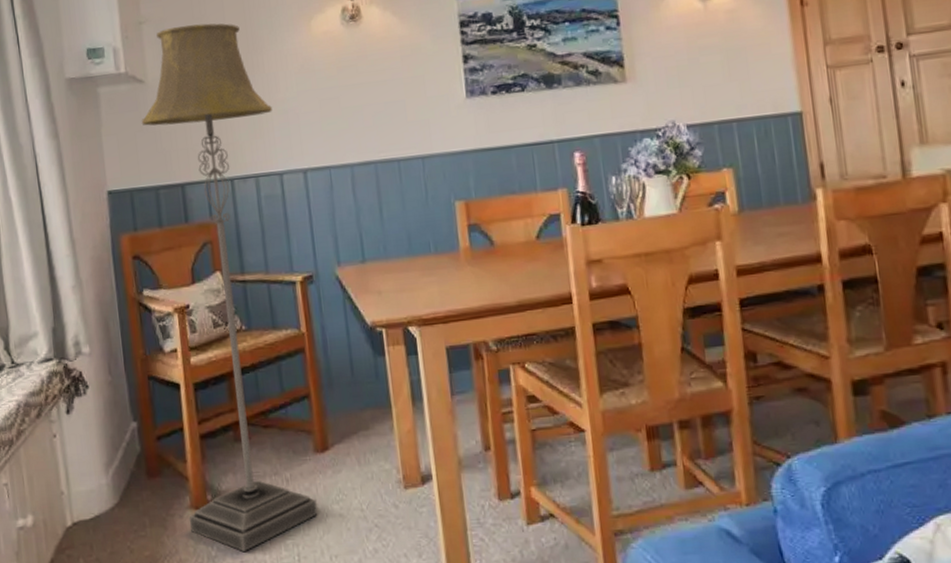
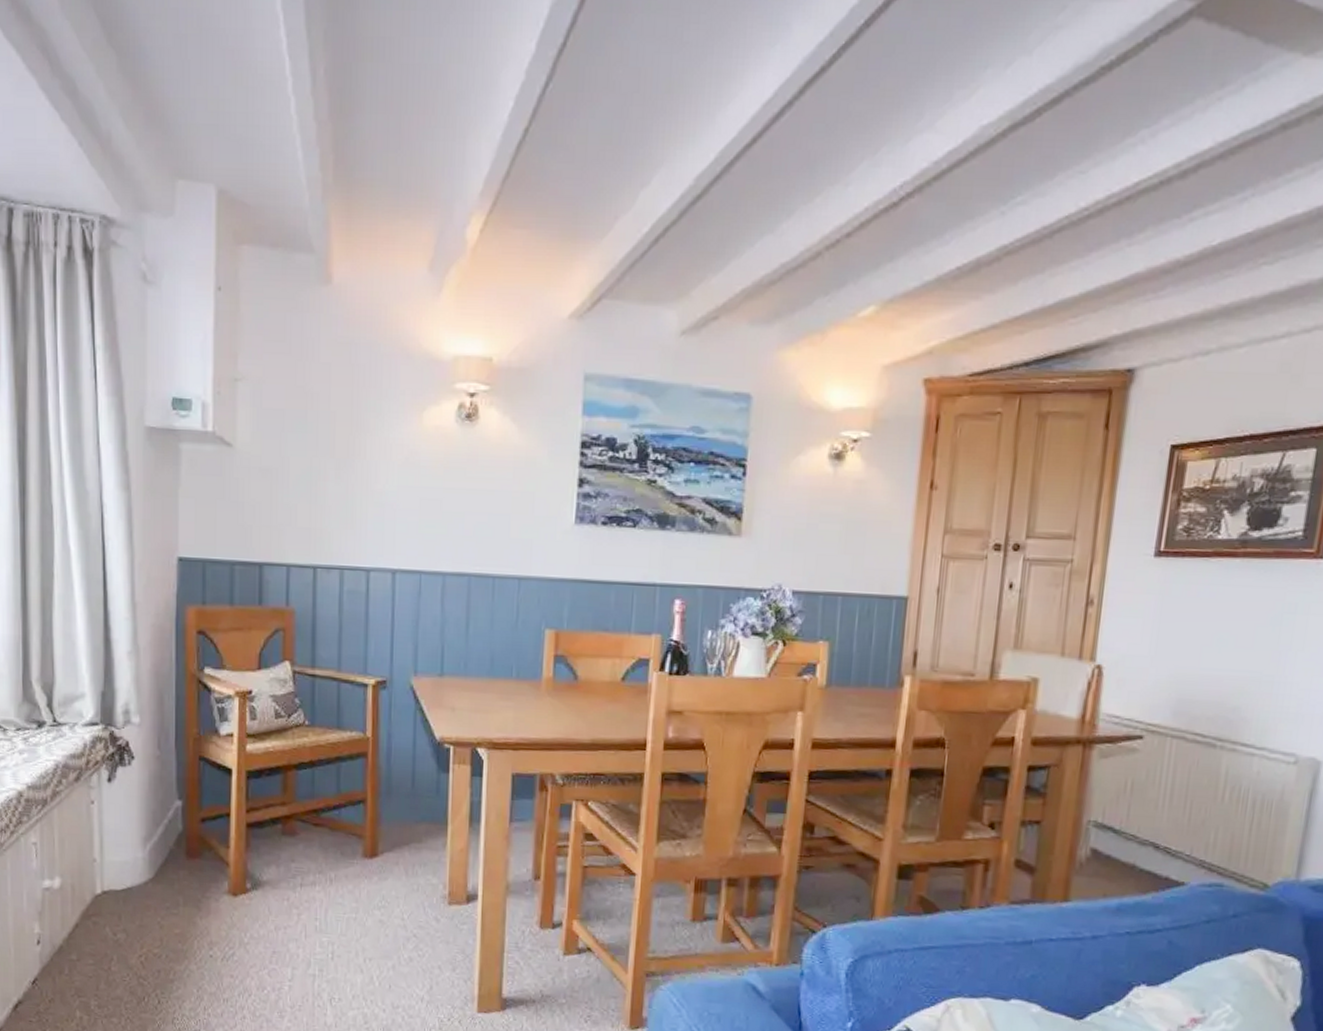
floor lamp: present [141,23,318,551] -> none [224,391,368,942]

